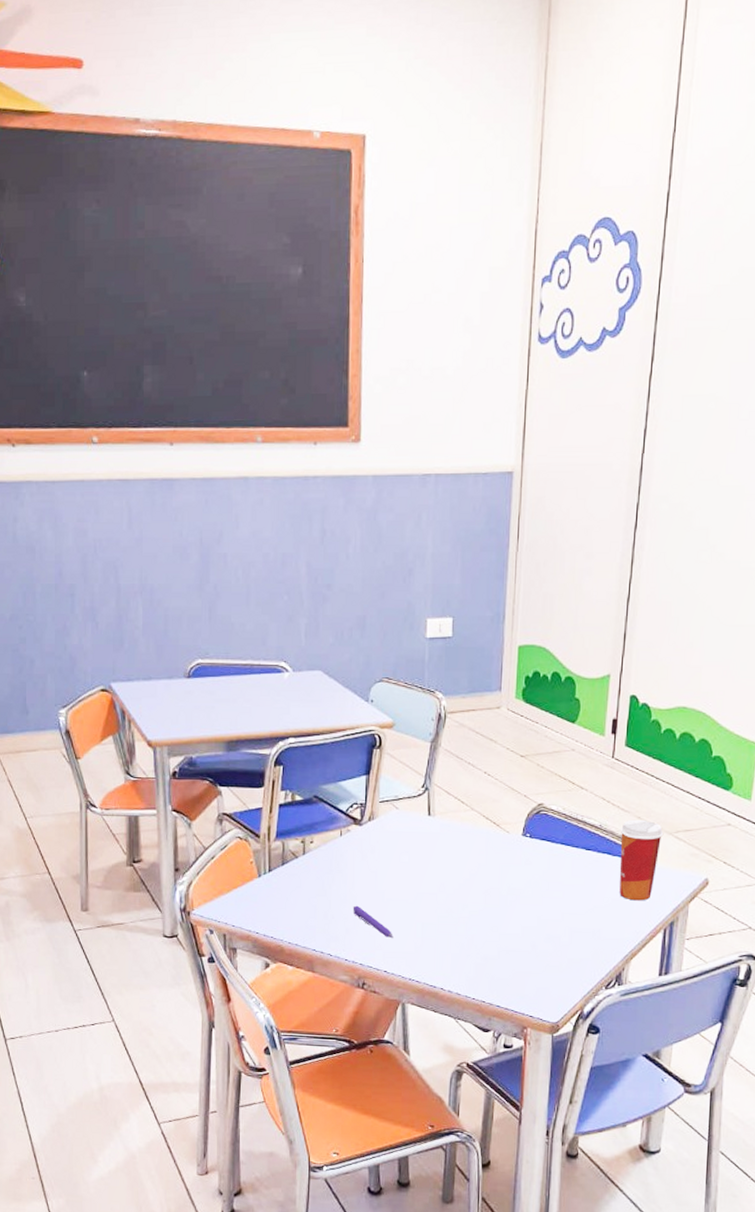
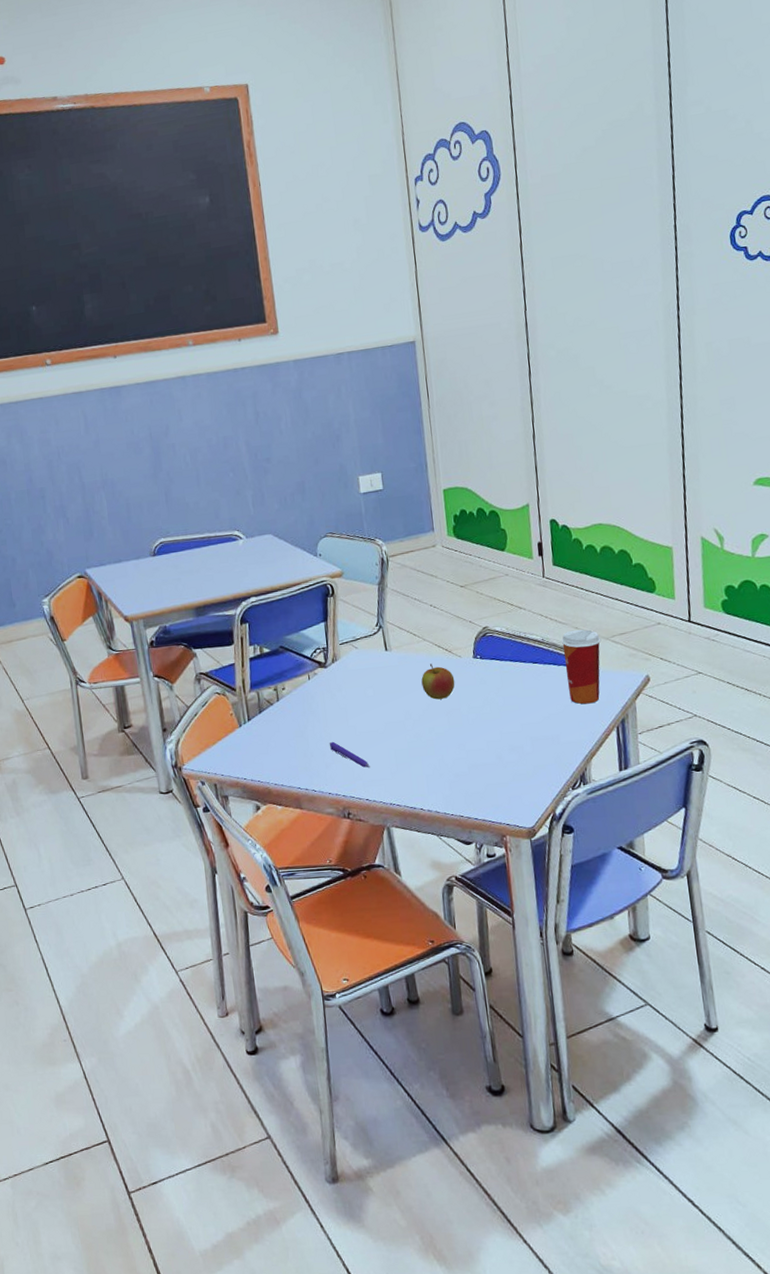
apple: none [462,836,499,875] -> present [421,663,455,700]

